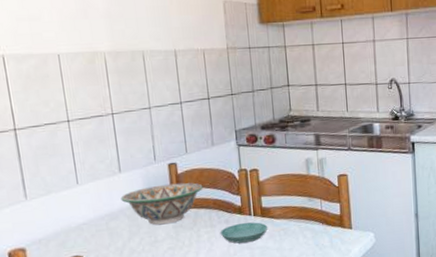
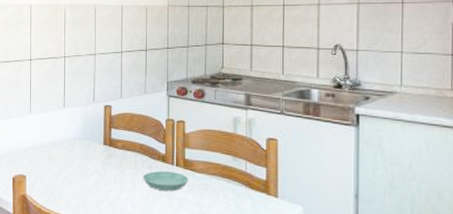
decorative bowl: present [120,182,203,225] -> none [62,123,132,160]

